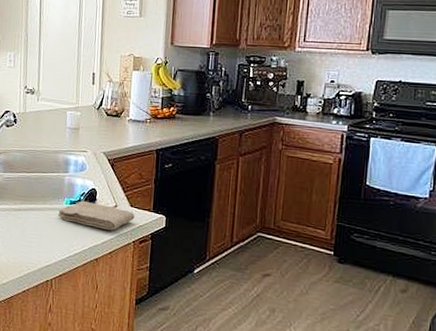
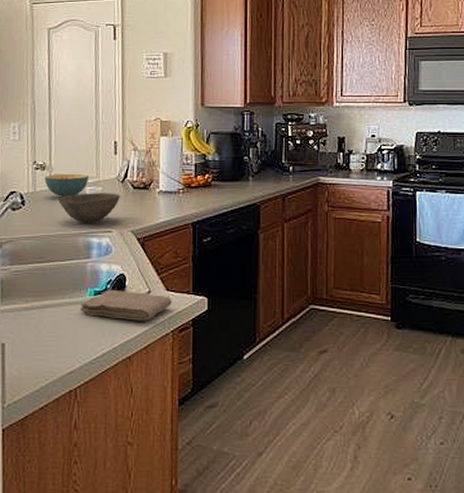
cereal bowl: none [33,98,70,119] -> present [44,173,88,198]
bowl: none [44,116,95,143] -> present [58,193,120,223]

